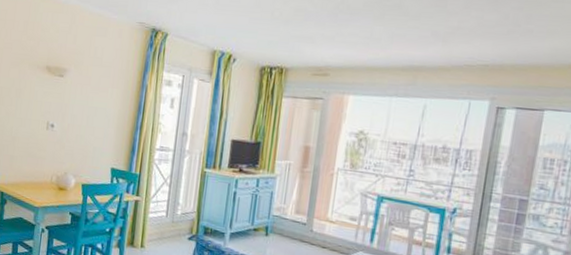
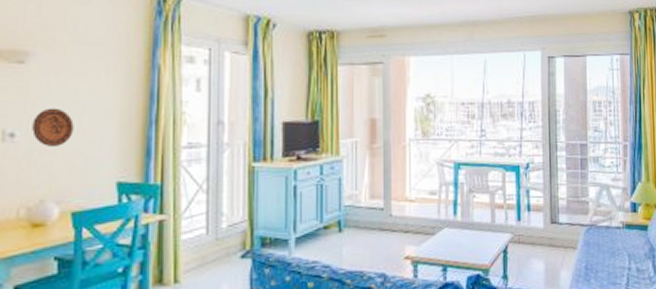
decorative plate: none [64,109,89,138] -> present [32,108,74,148]

